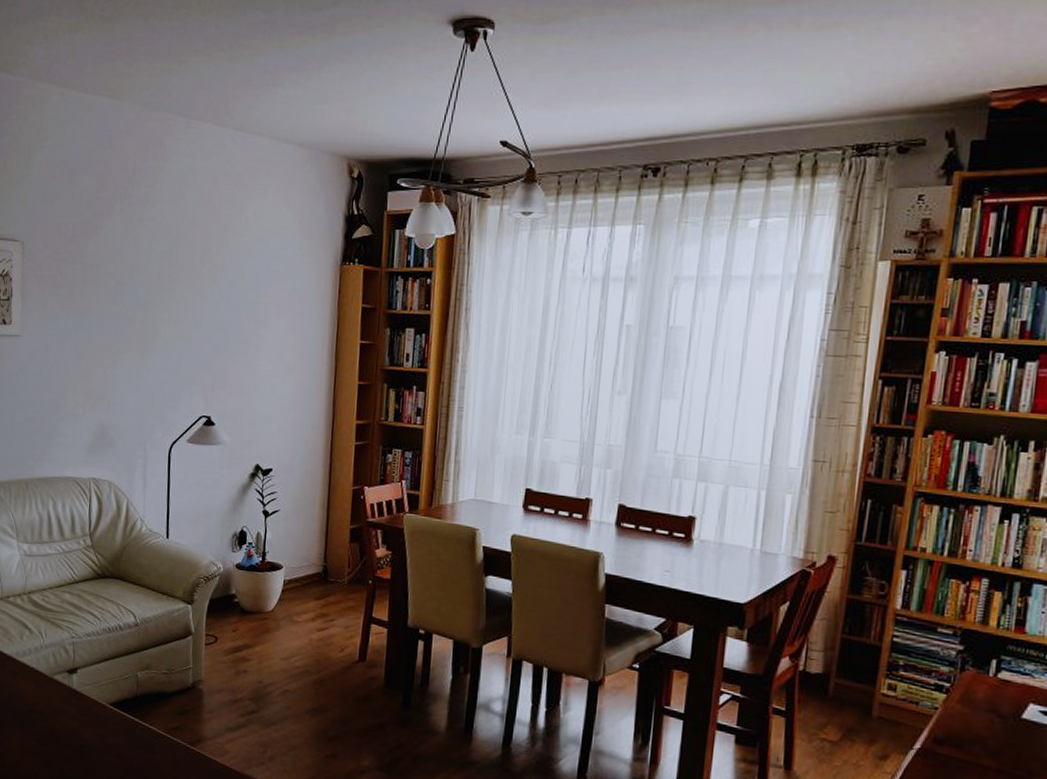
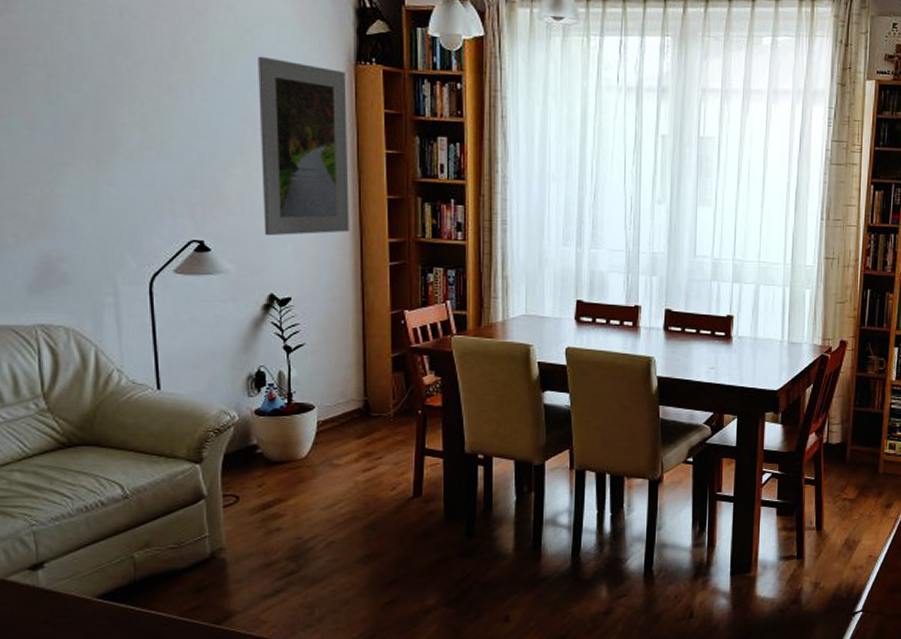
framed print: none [256,261,332,415] -> present [258,56,349,236]

